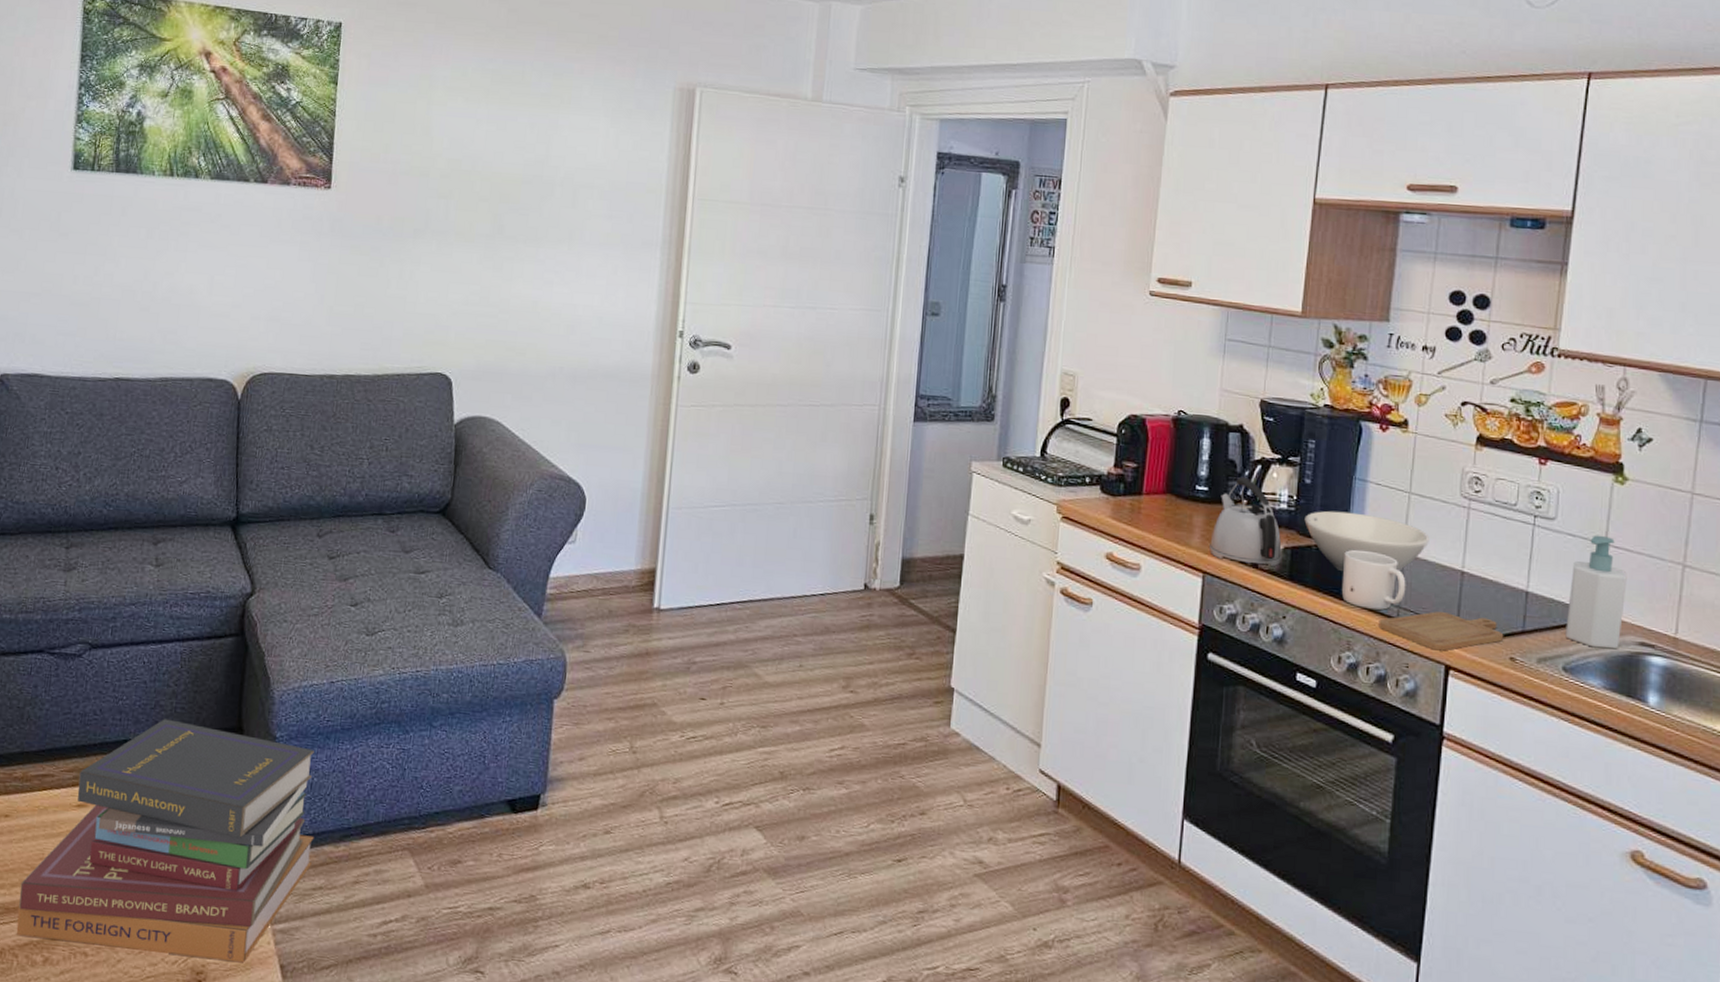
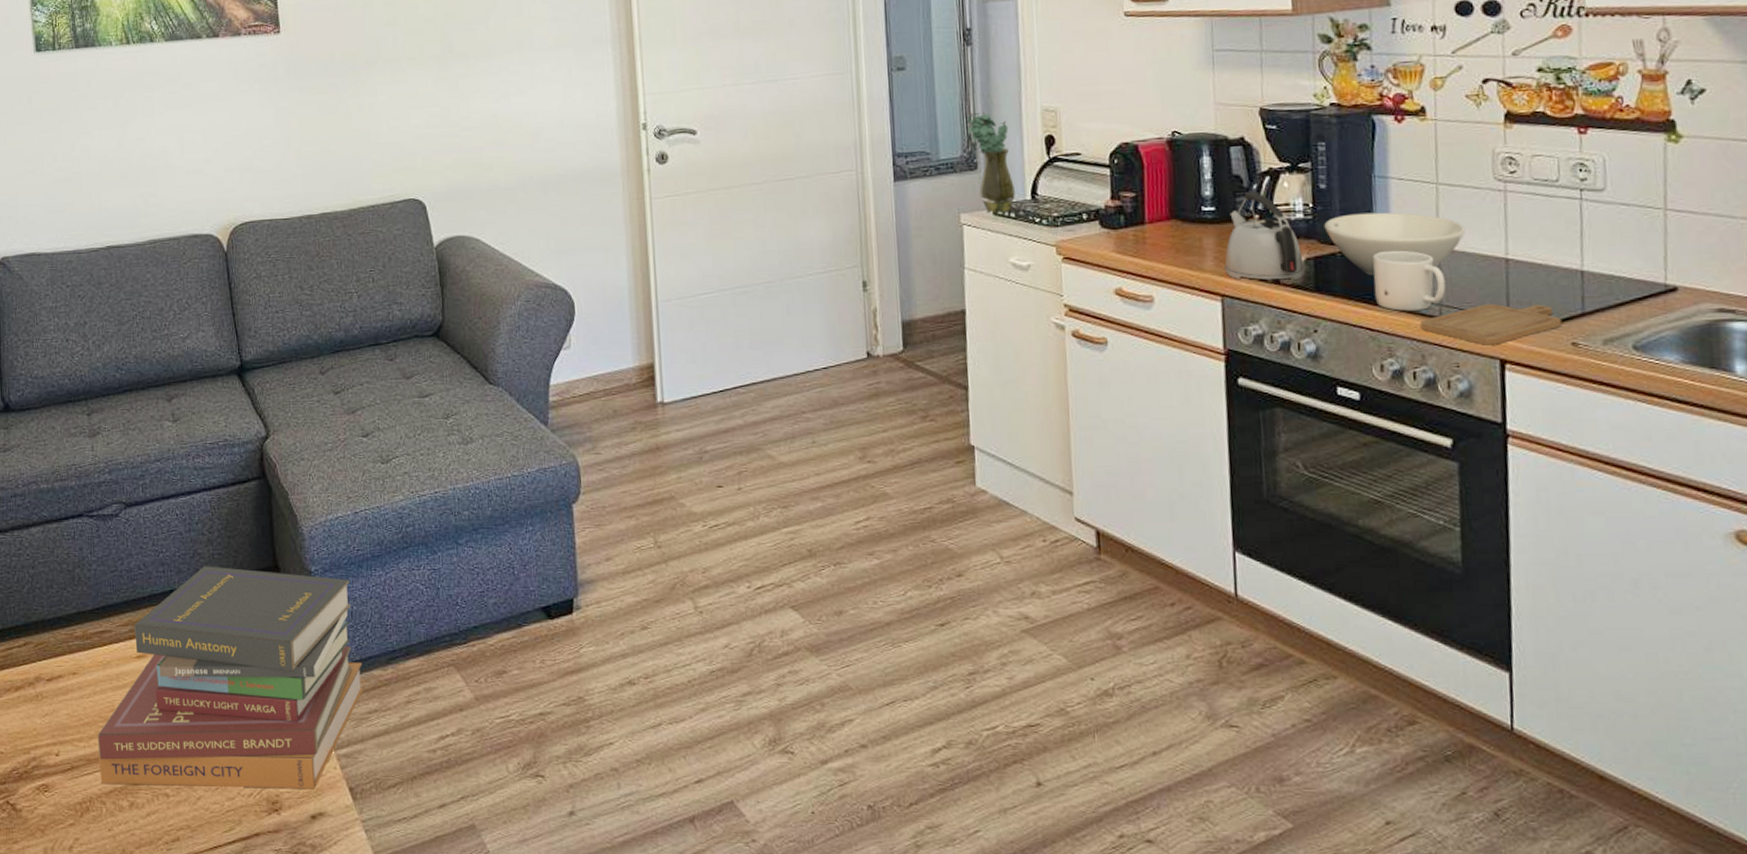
vase: none [990,362,1028,466] -> present [967,109,1016,213]
soap bottle: present [1565,535,1627,650] -> none [1630,200,1695,321]

